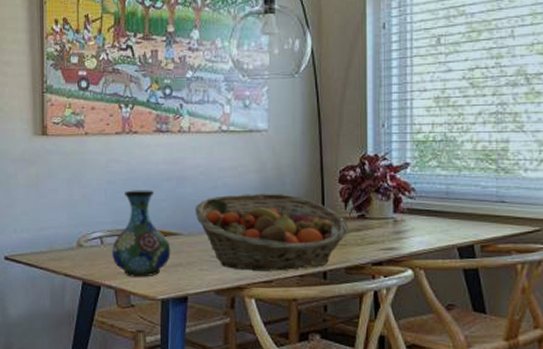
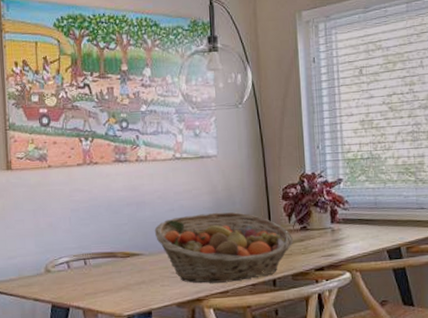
vase: present [112,190,171,277] -> none [79,215,134,297]

